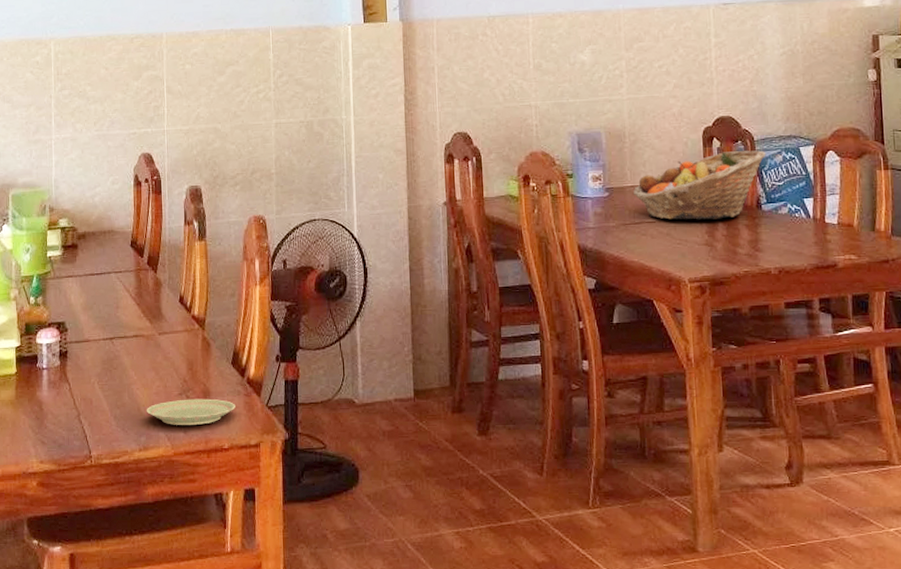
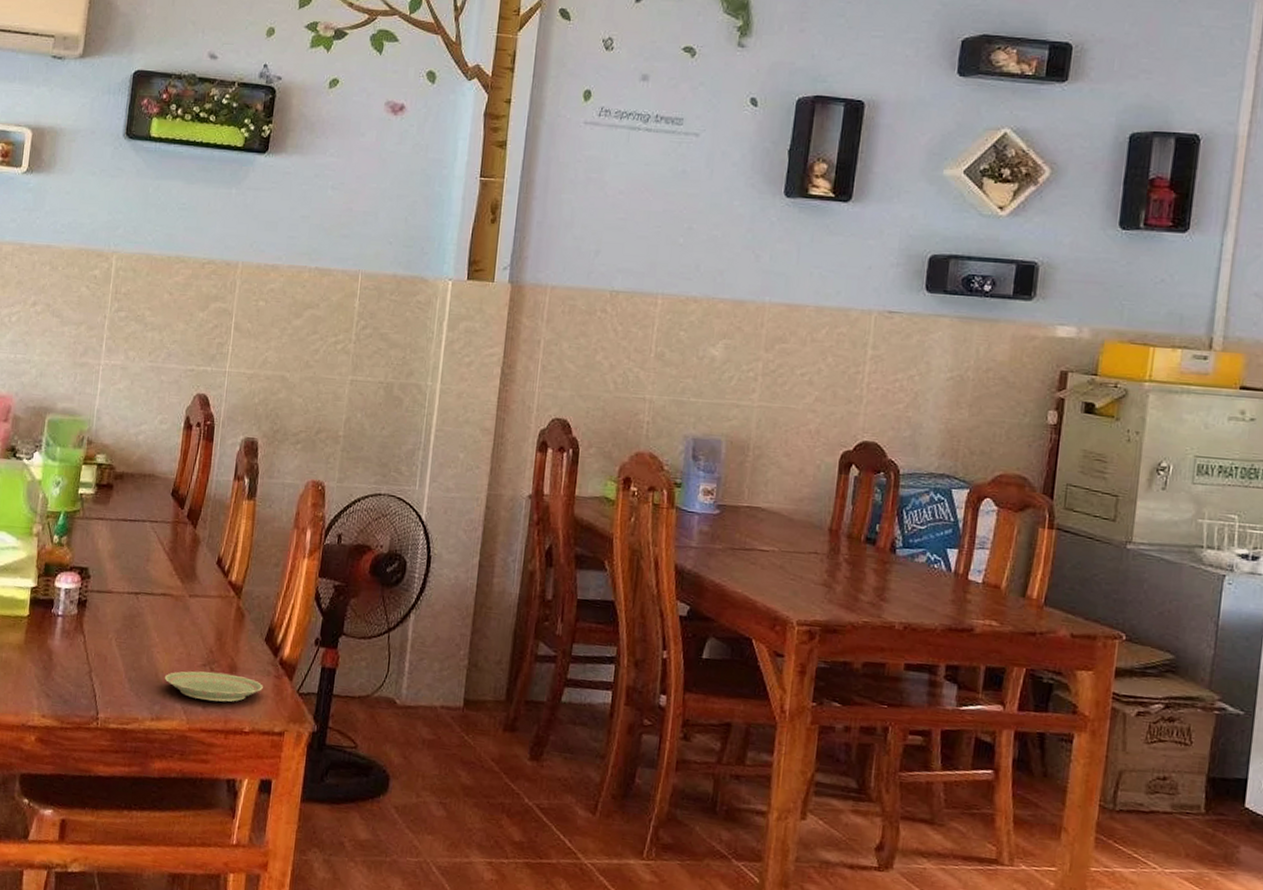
fruit basket: present [632,150,766,220] -> none [747,482,911,559]

